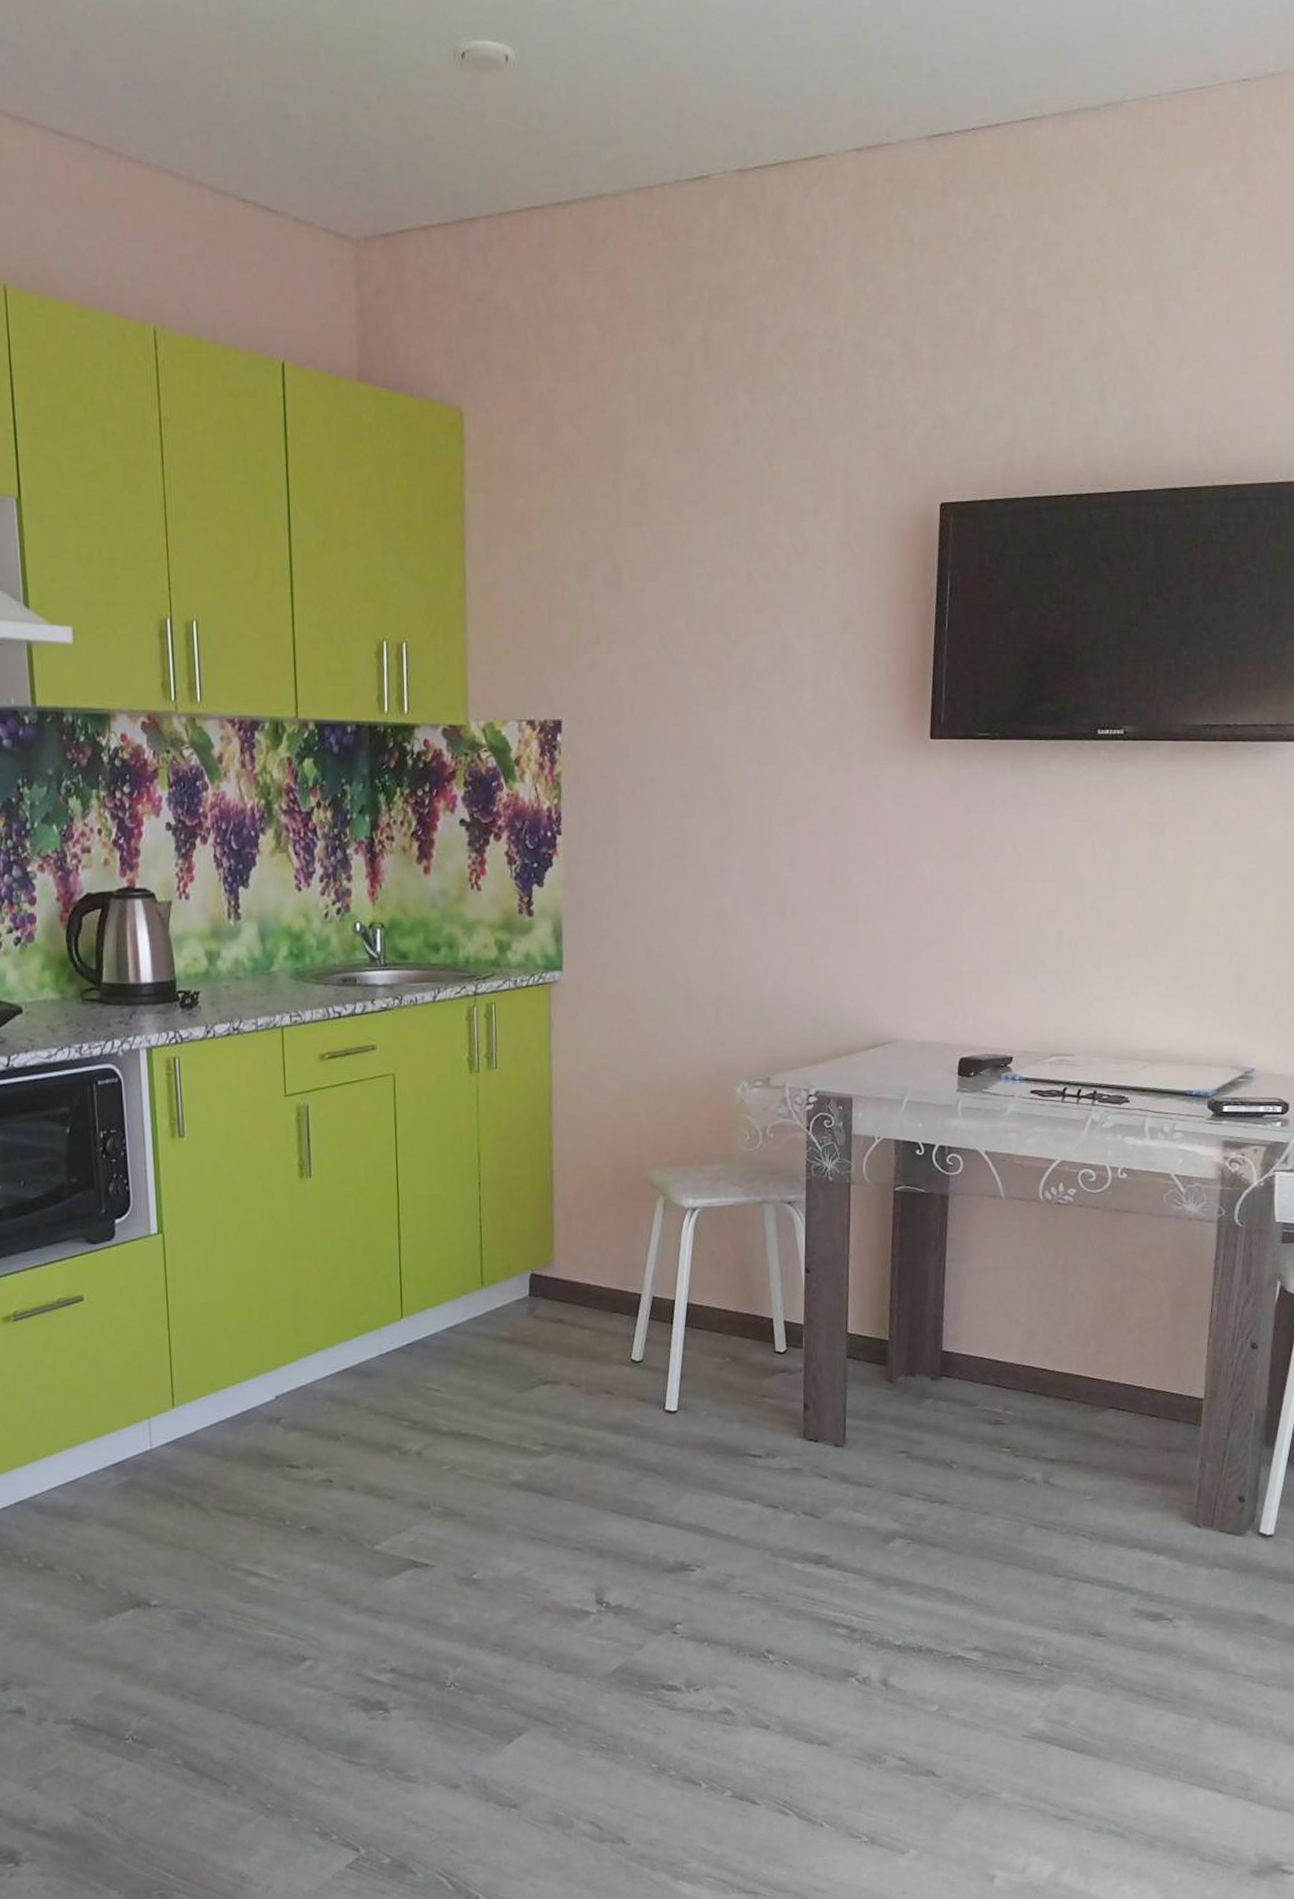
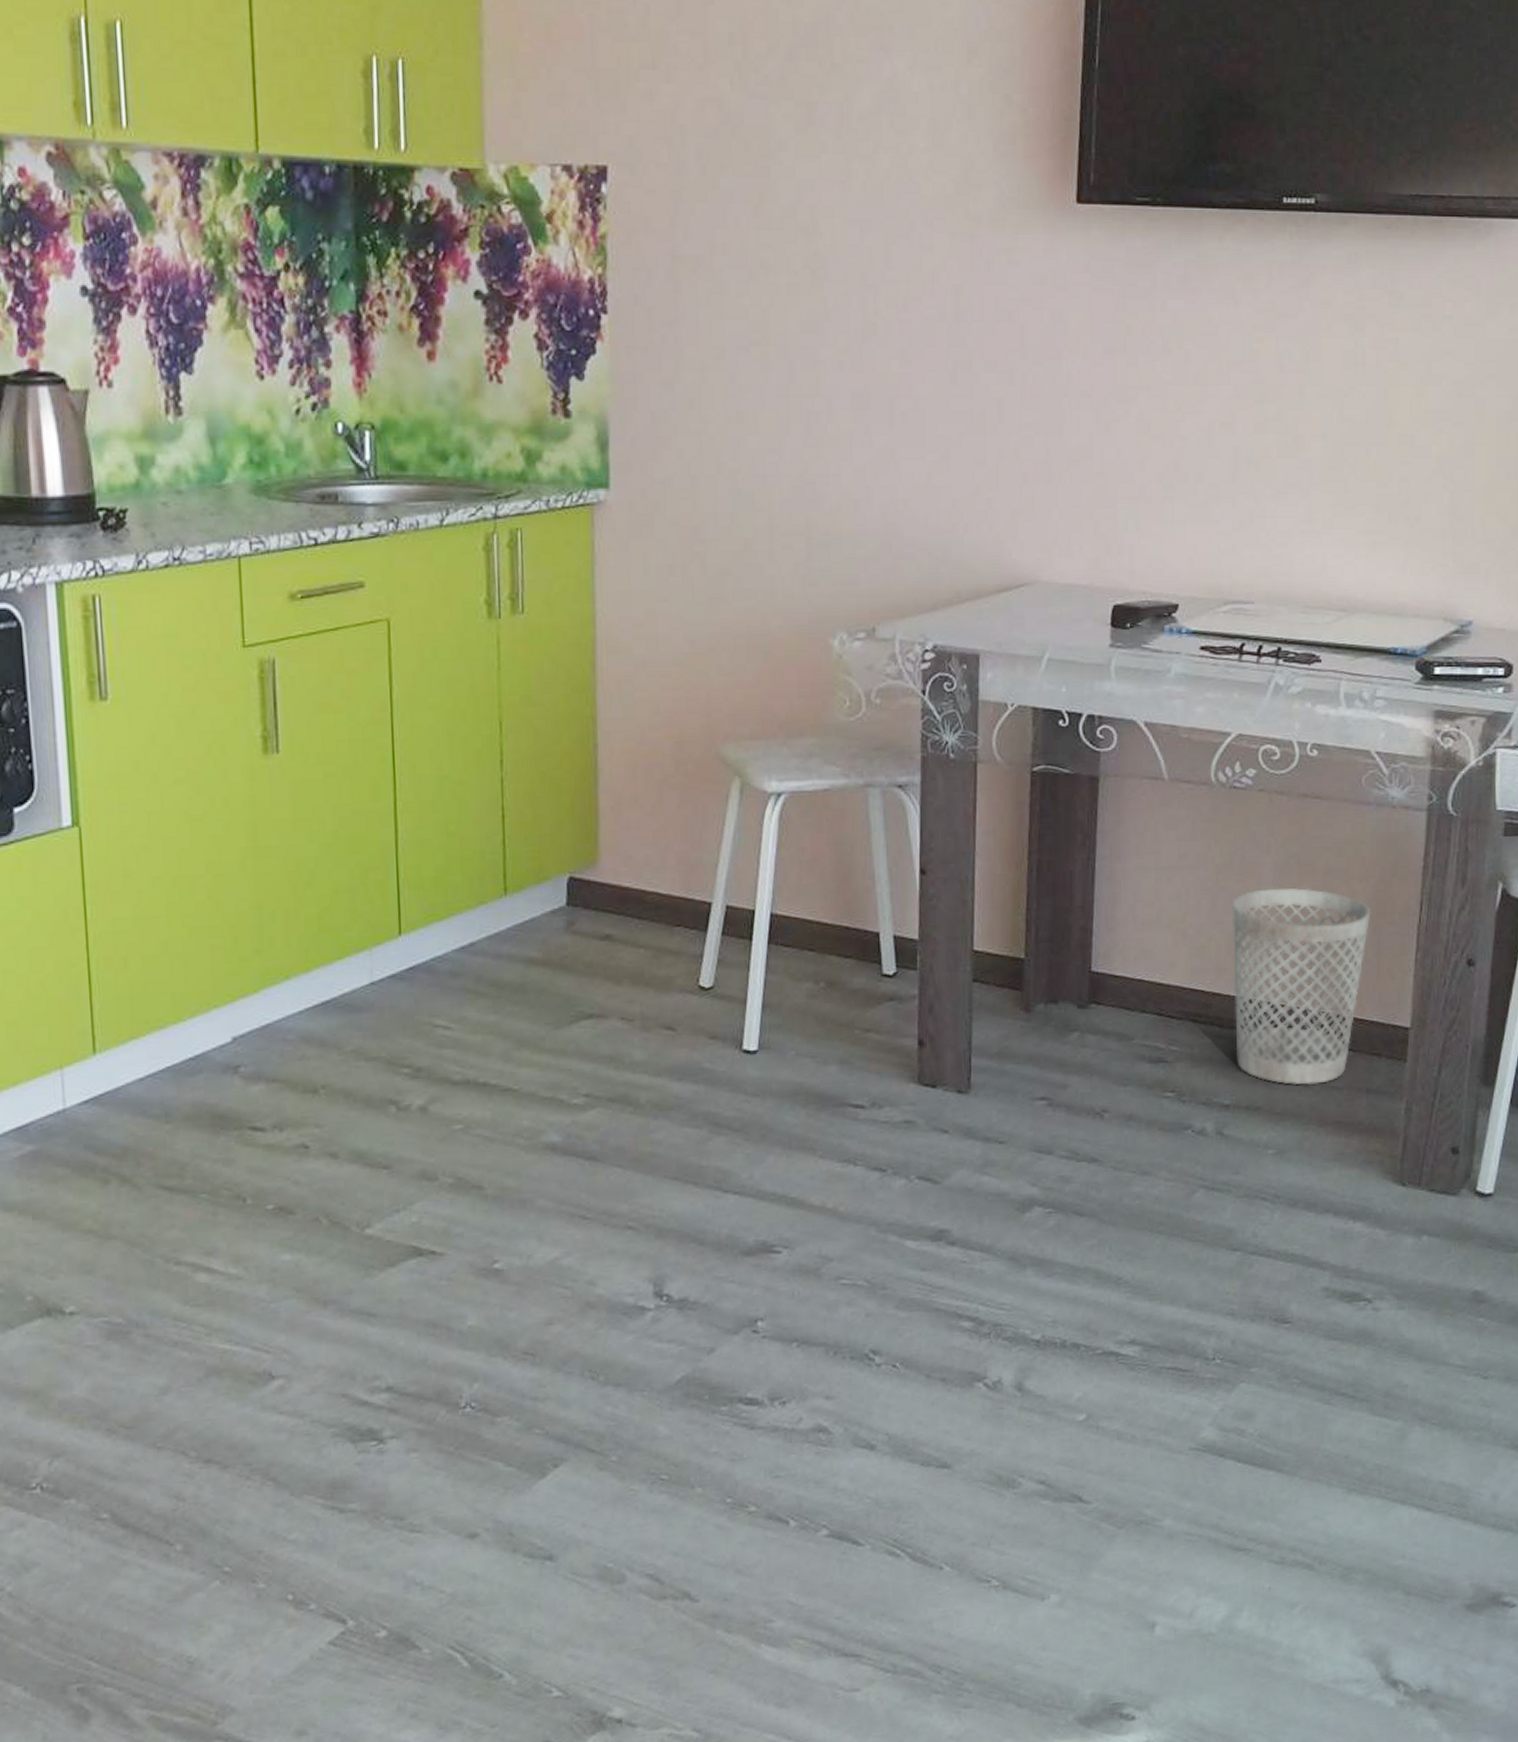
wastebasket: none [1057,1284,1170,1444] -> present [1233,887,1370,1085]

